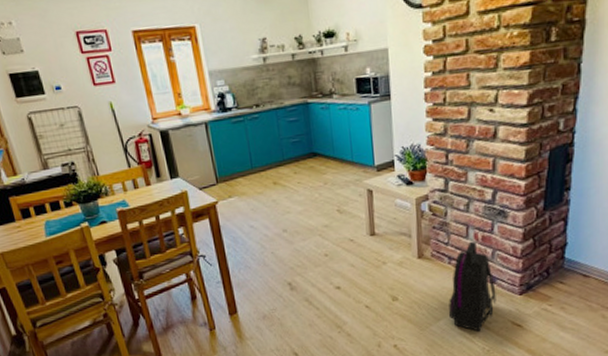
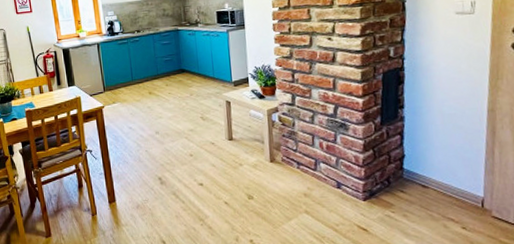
backpack: present [448,241,497,332] -> none [298,149,342,233]

